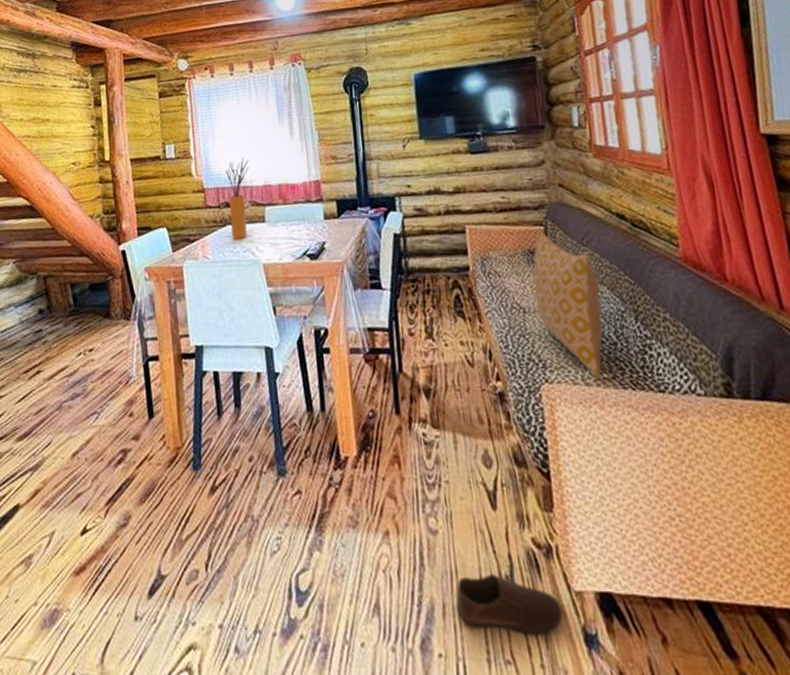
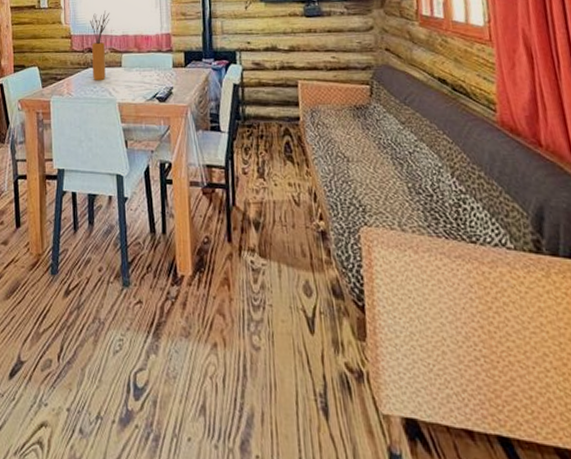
shoe: present [455,573,563,636] -> none [273,390,371,450]
pillow: present [533,229,603,379] -> none [358,88,421,226]

